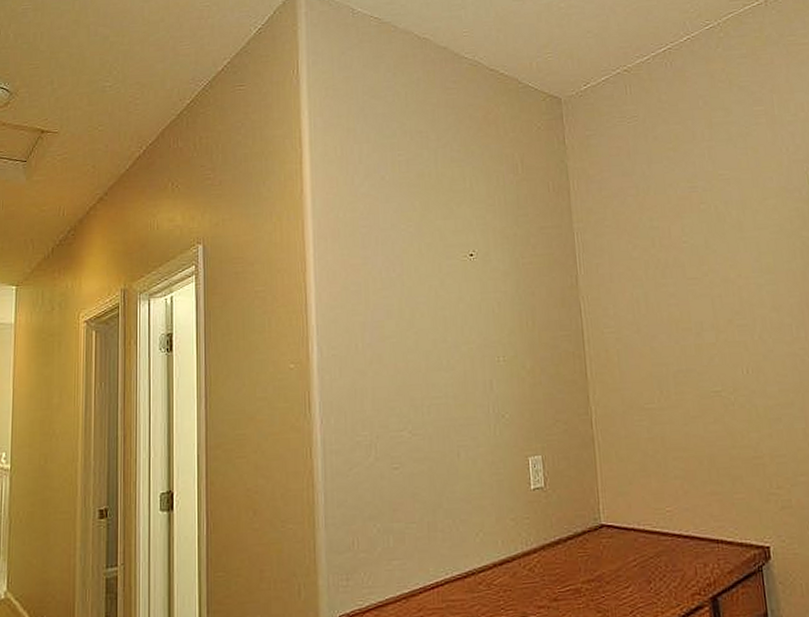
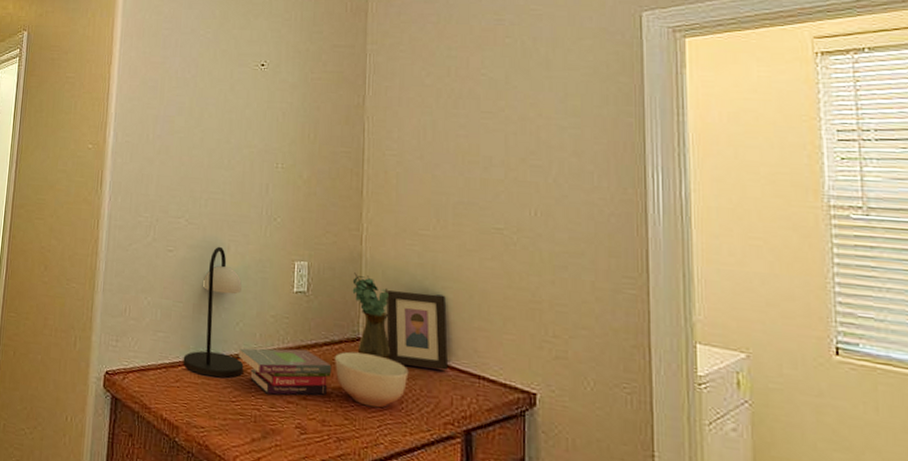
table lamp: none [423,454,490,598] -> present [183,246,244,378]
books: none [482,548,579,603] -> present [239,348,332,396]
bowl: none [579,539,653,594] -> present [334,351,409,408]
vase: none [588,458,634,542] -> present [352,273,391,360]
picture frame: none [622,466,689,544] -> present [386,290,449,371]

